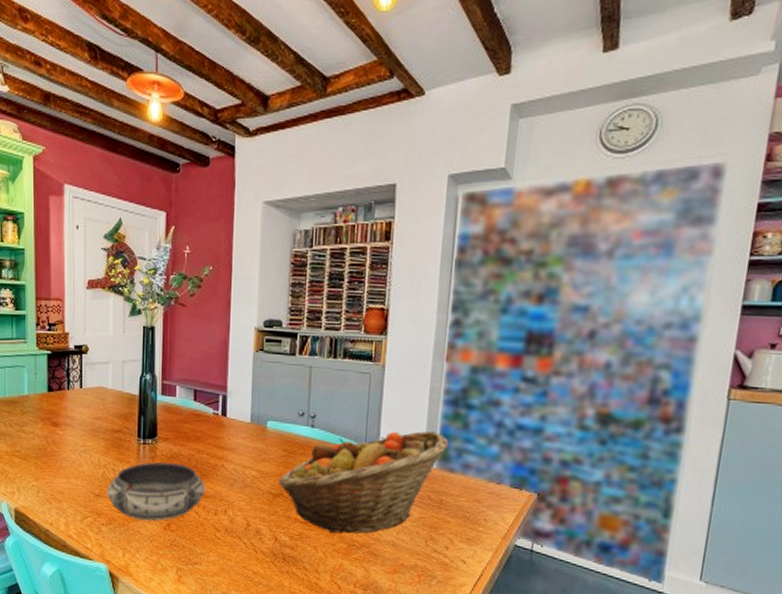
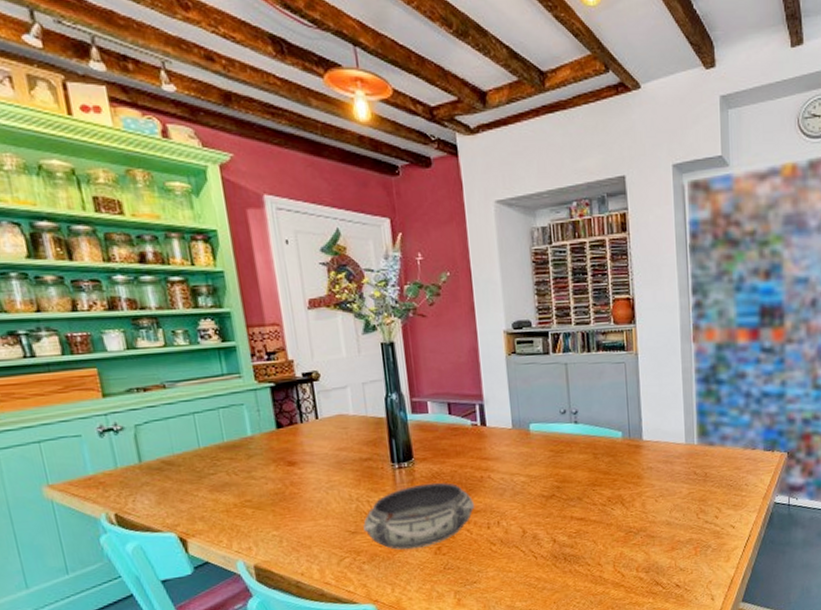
fruit basket: present [279,430,448,534] -> none [549,409,705,525]

